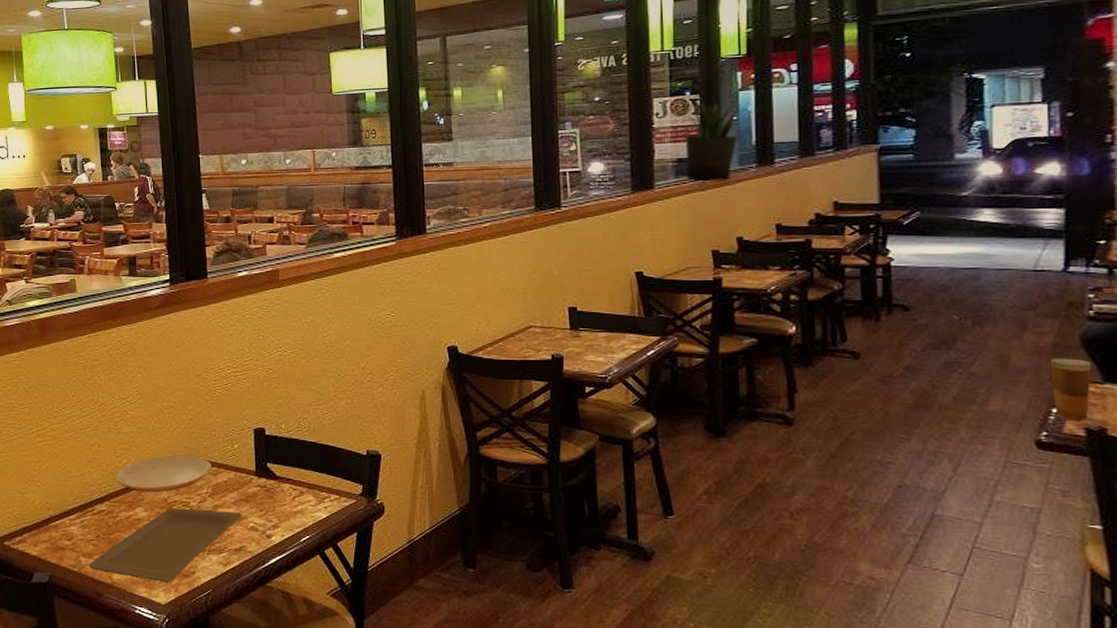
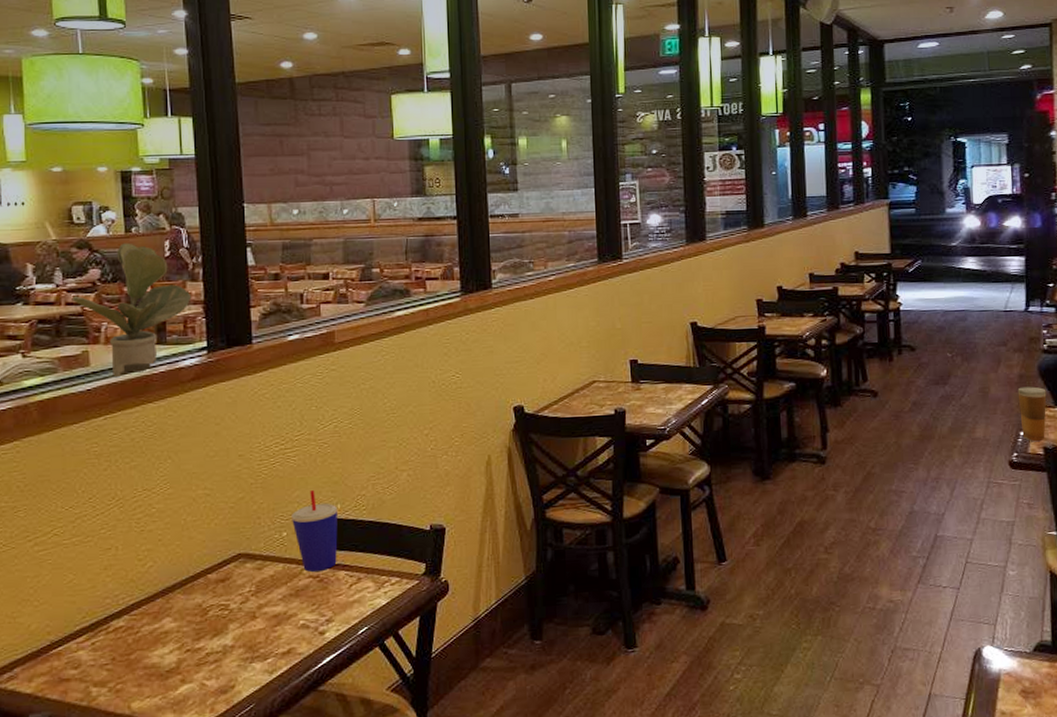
potted plant: none [62,189,157,303] -> present [71,242,192,378]
tray: present [89,508,242,582] -> none [102,609,291,704]
plate: present [115,455,211,492] -> none [137,549,255,599]
beverage cup: none [242,410,283,482] -> present [292,490,338,572]
planter: present [685,97,738,182] -> none [732,152,777,233]

